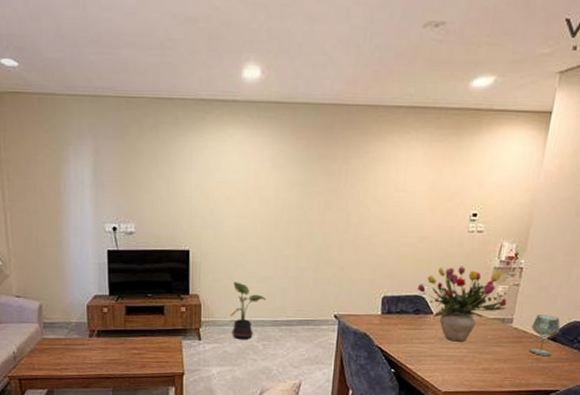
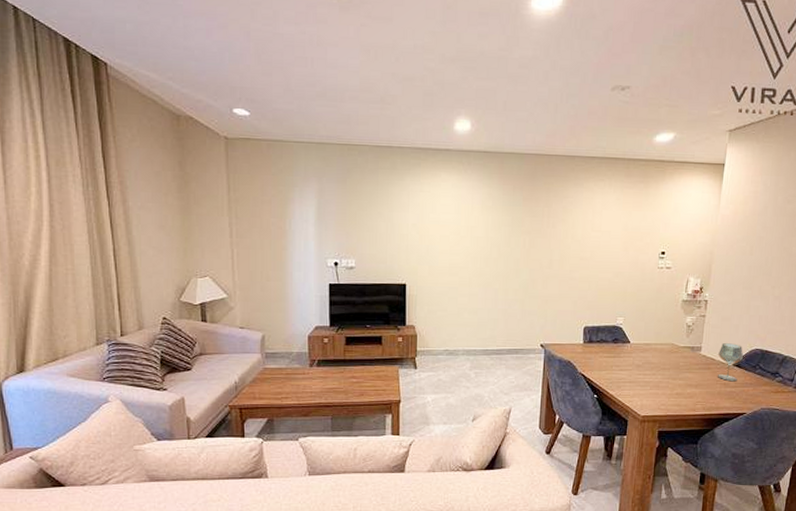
potted plant: present [230,282,266,339] -> none [444,313,477,367]
flower arrangement: present [417,266,507,342] -> none [614,299,695,369]

